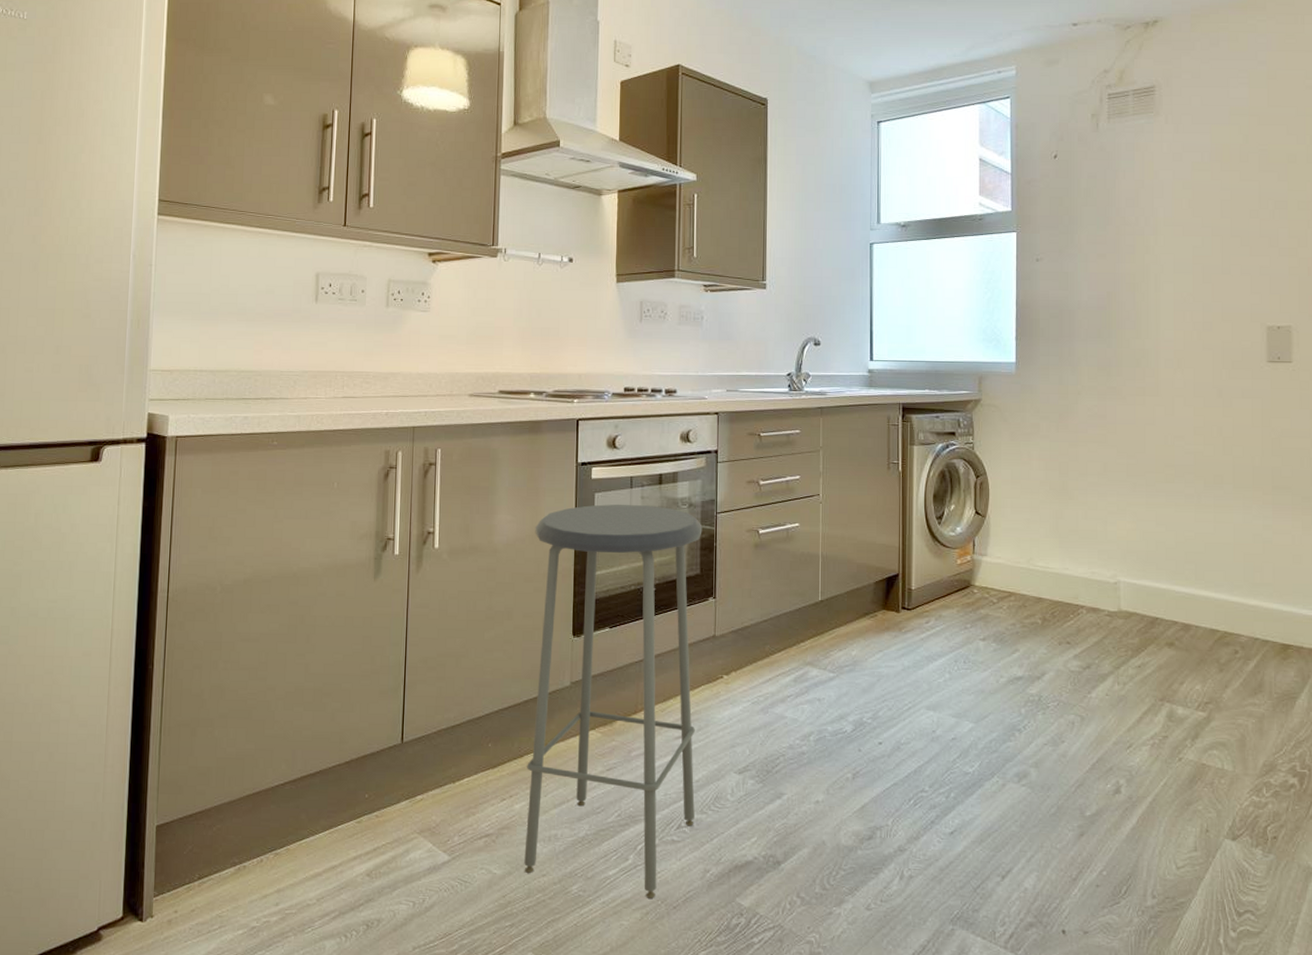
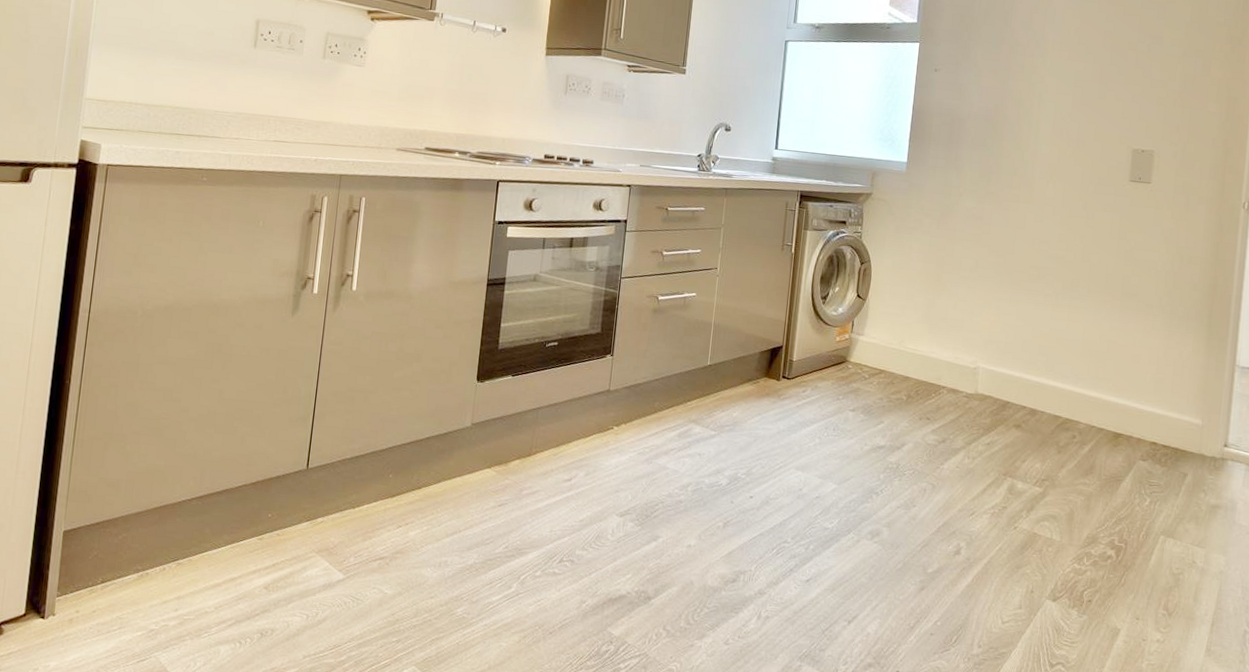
bar stool: present [524,504,703,898] -> none [413,261,607,624]

